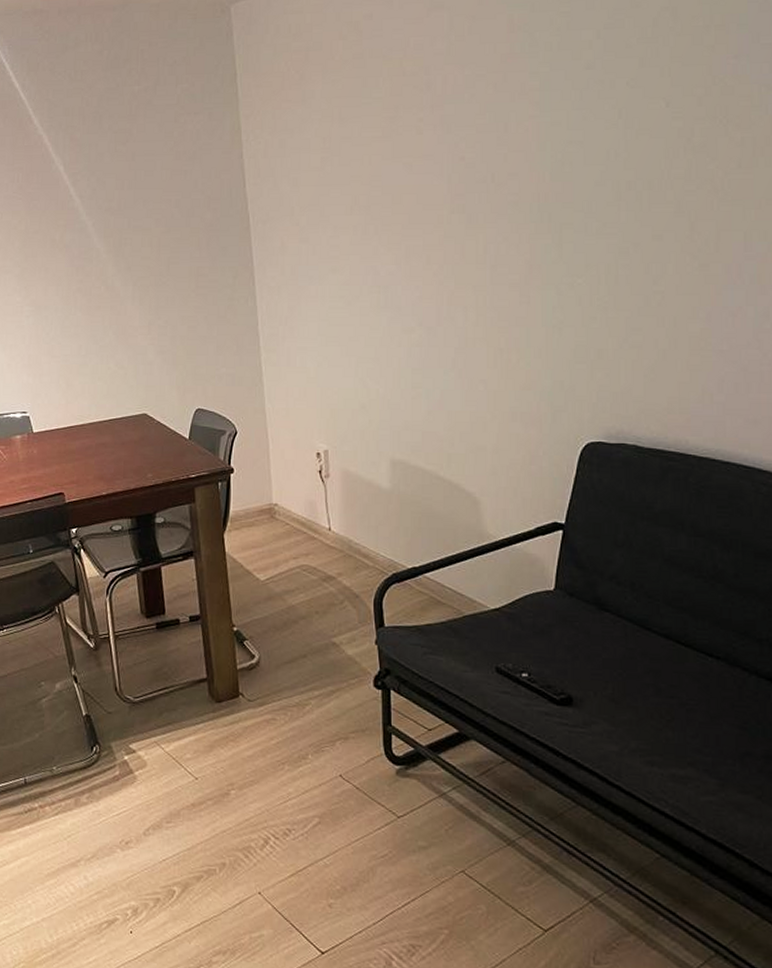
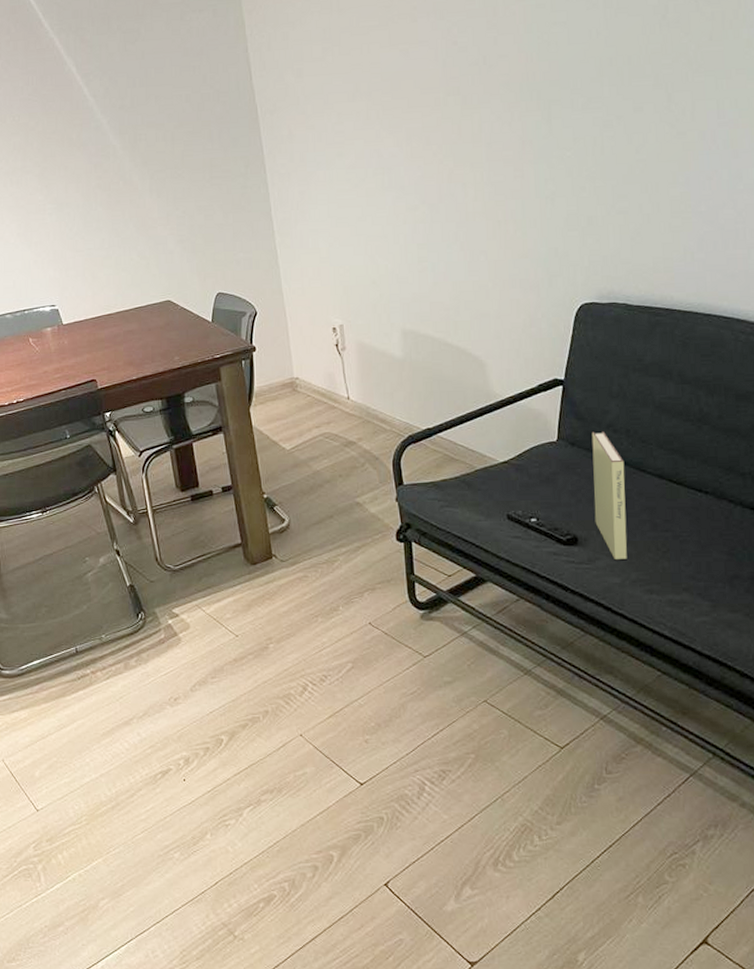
book: none [592,582,628,727] -> present [591,431,627,560]

